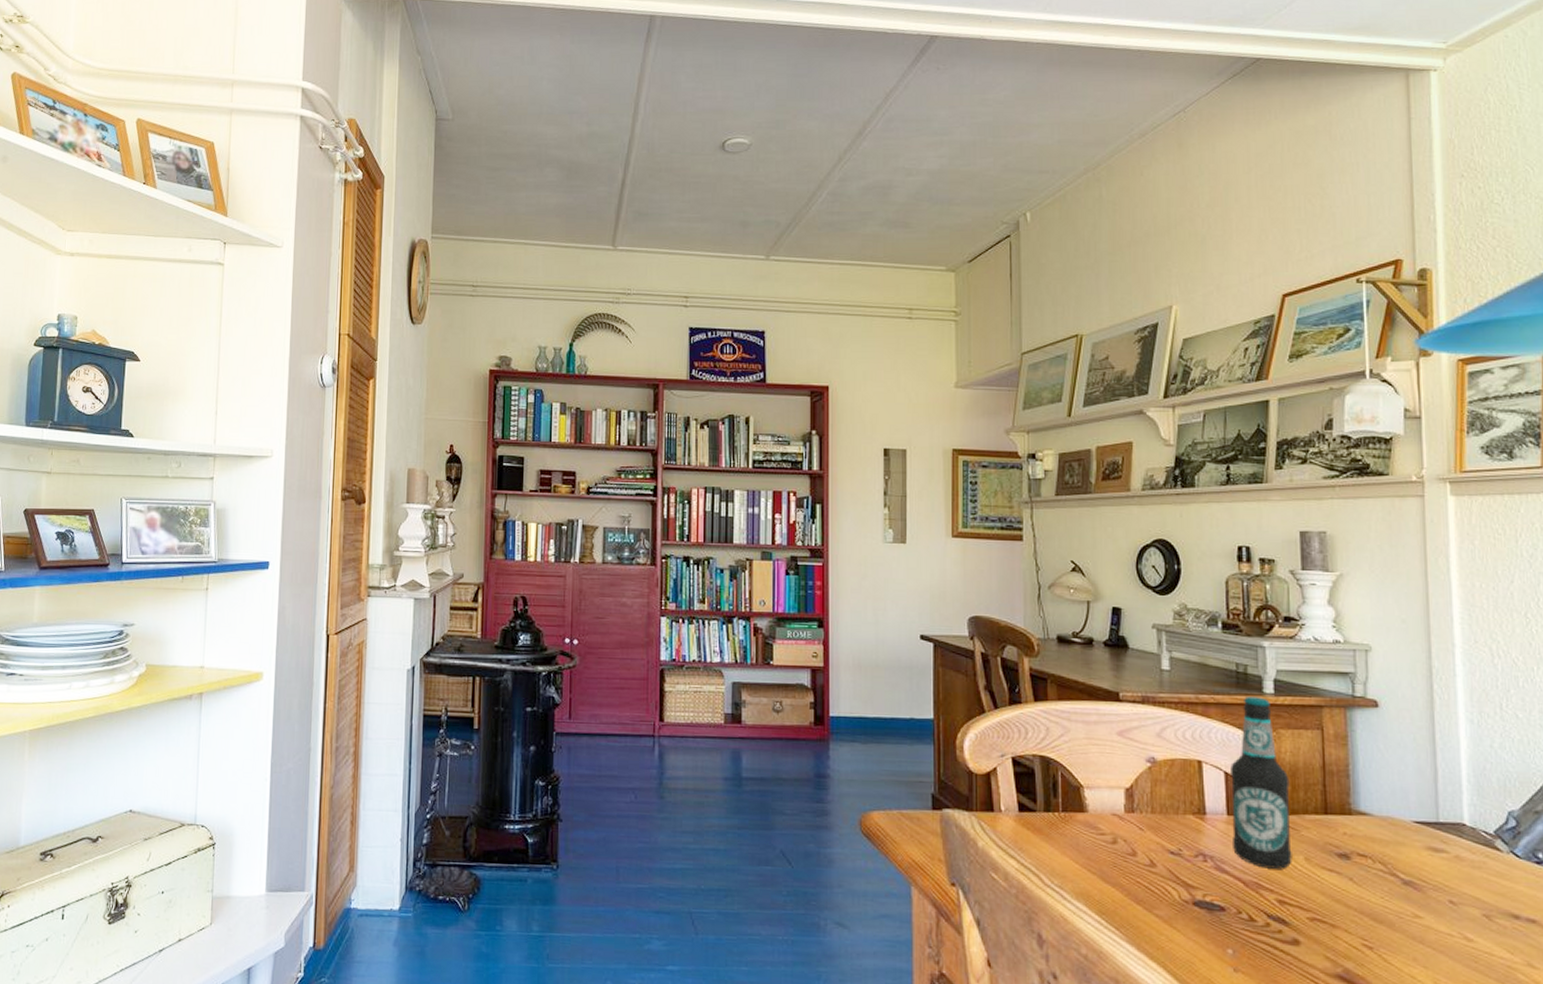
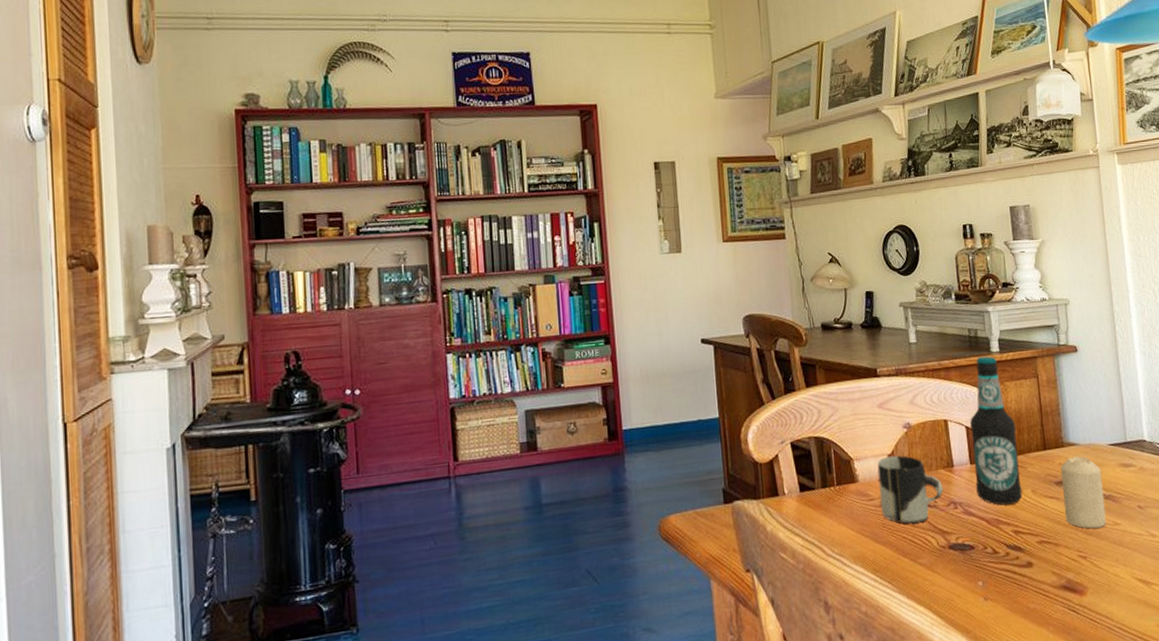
cup: none [1112,790,1191,870] -> present [877,455,944,525]
candle: none [1345,828,1403,917] -> present [1060,456,1106,529]

